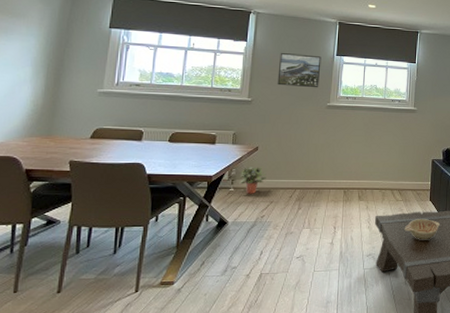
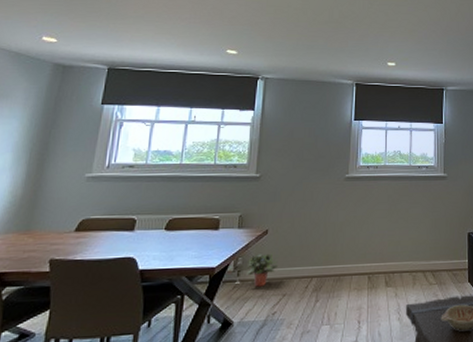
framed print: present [277,53,322,88] -> none [289,121,338,158]

